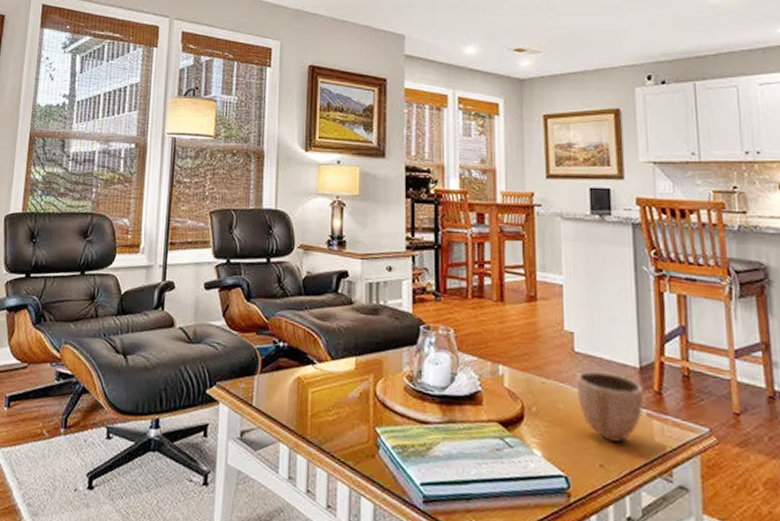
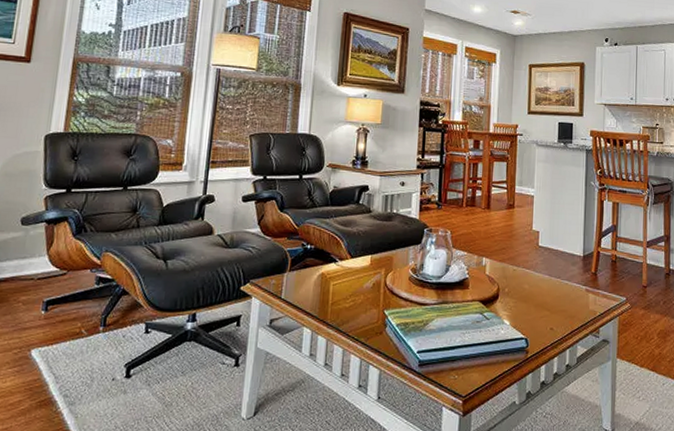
decorative bowl: present [576,371,644,444] -> none [538,259,585,312]

